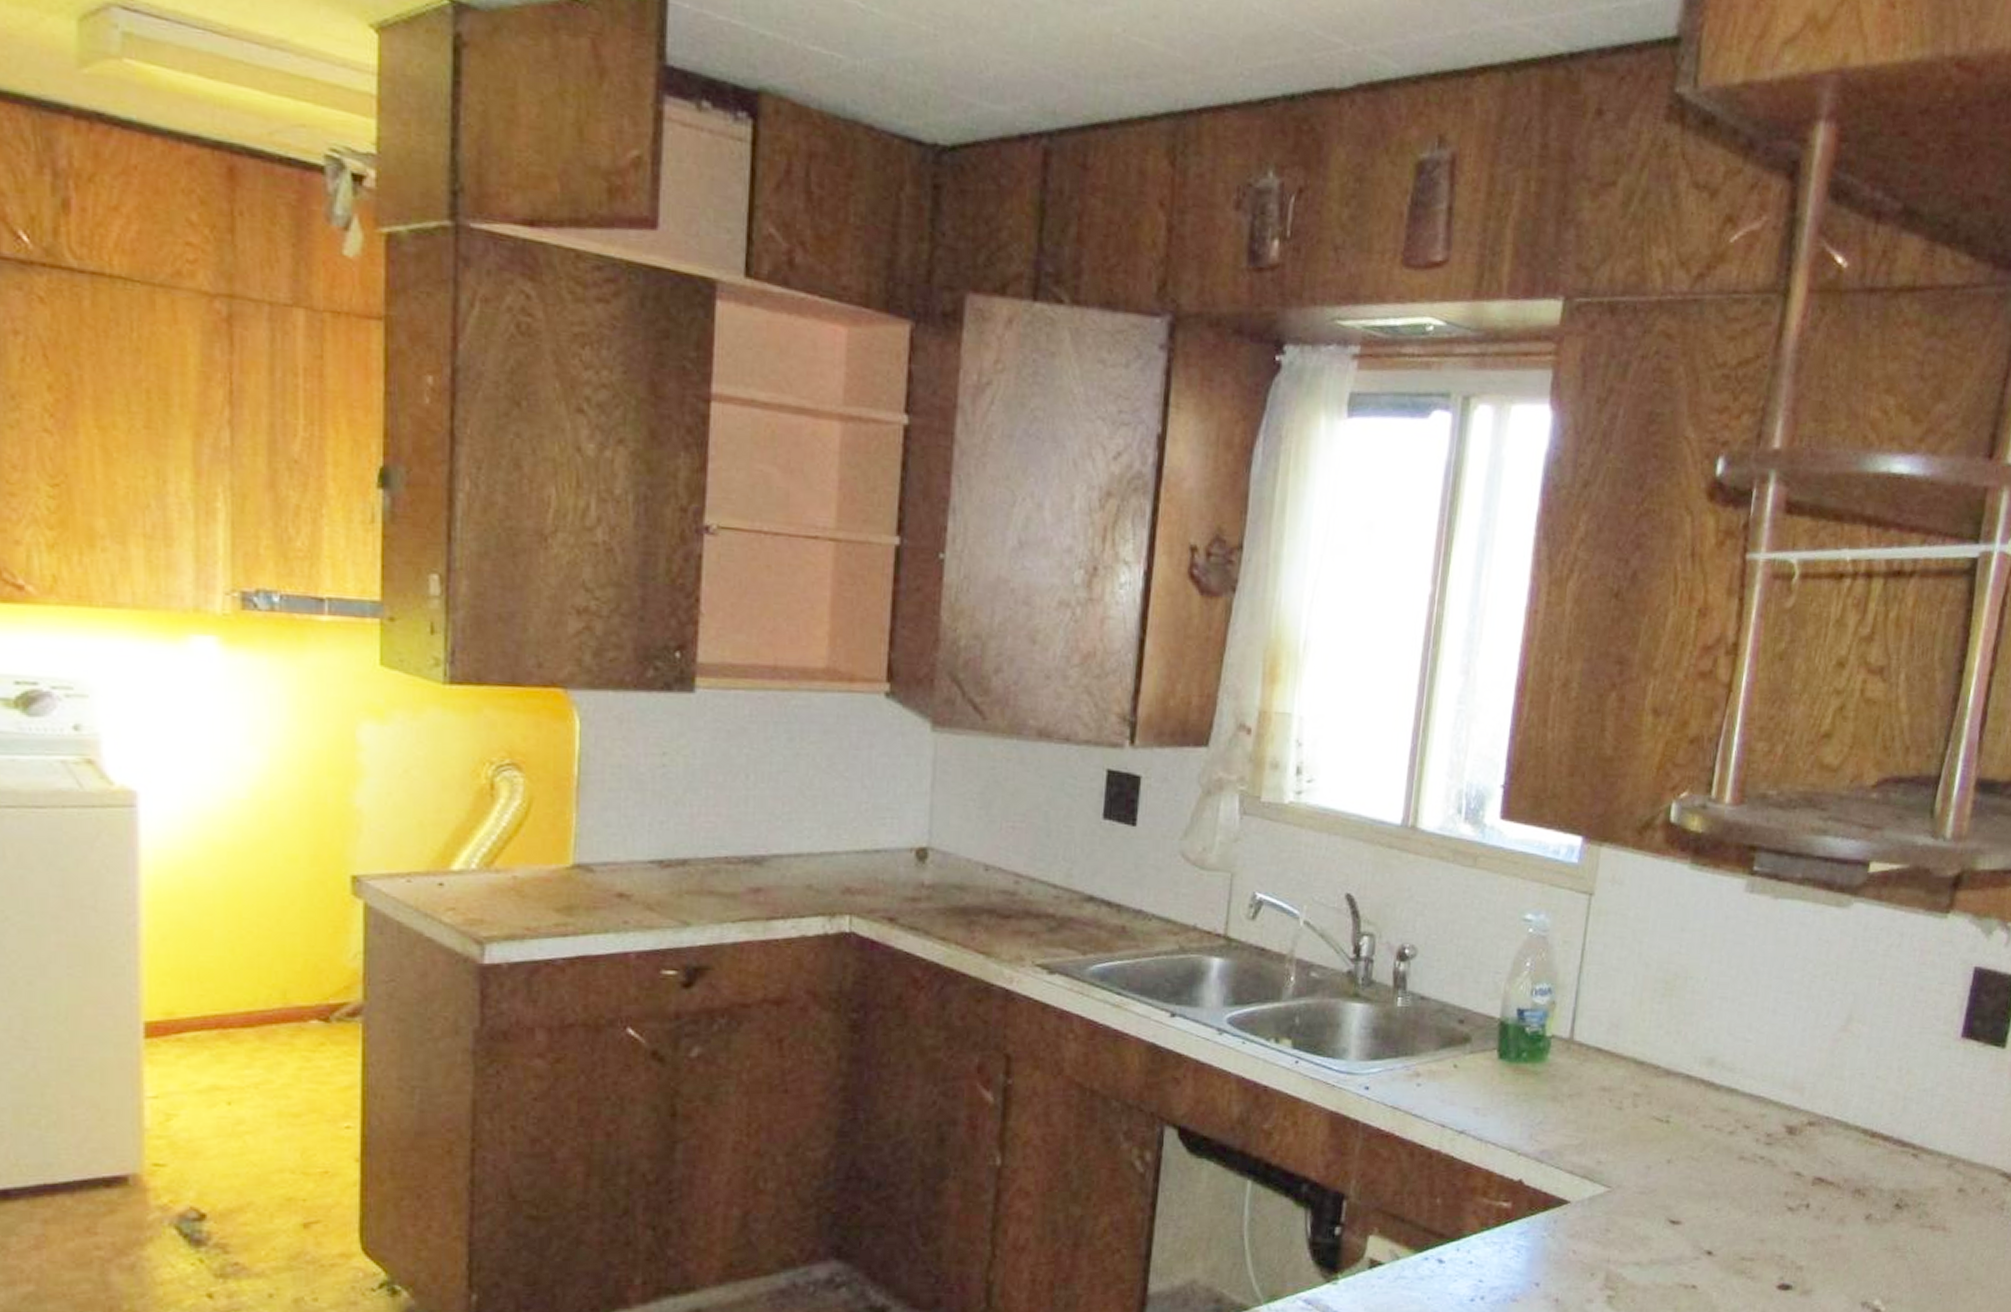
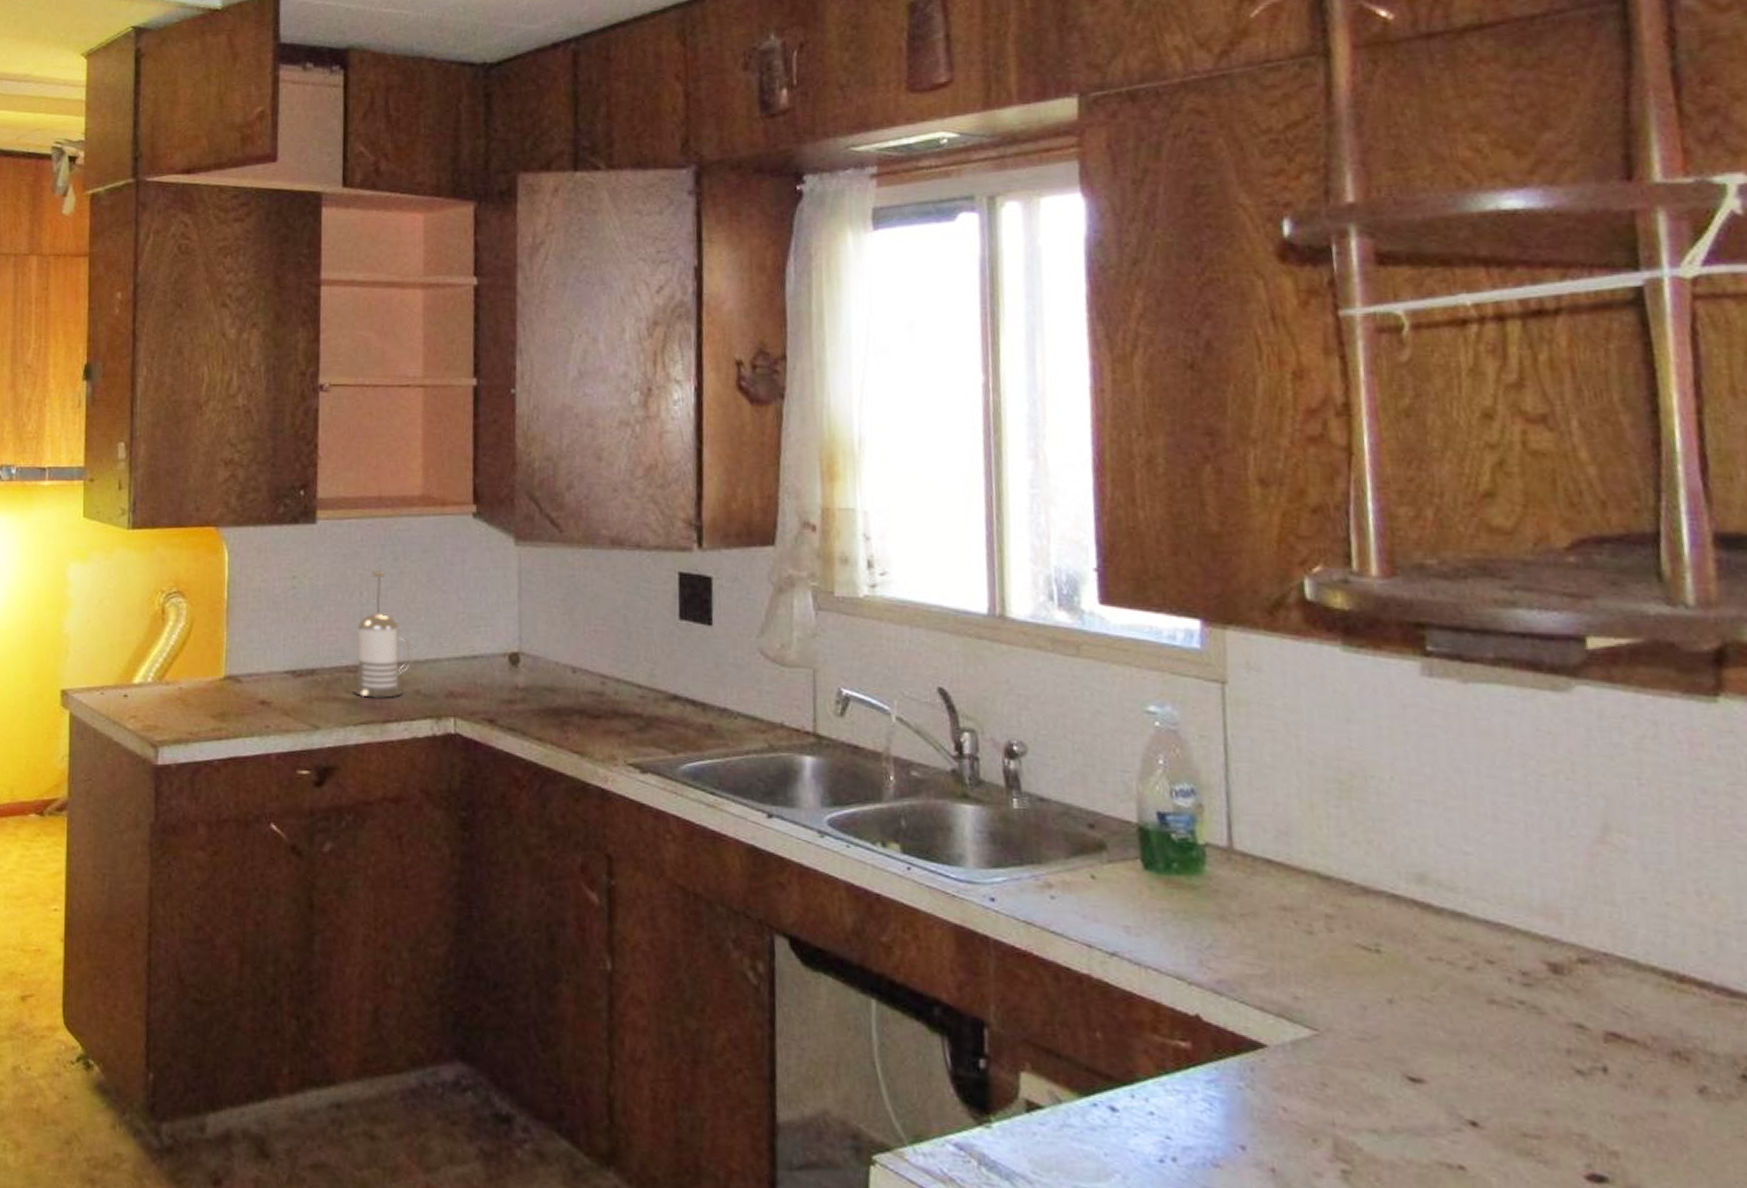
french press: none [732,751,806,893] -> present [353,570,413,698]

